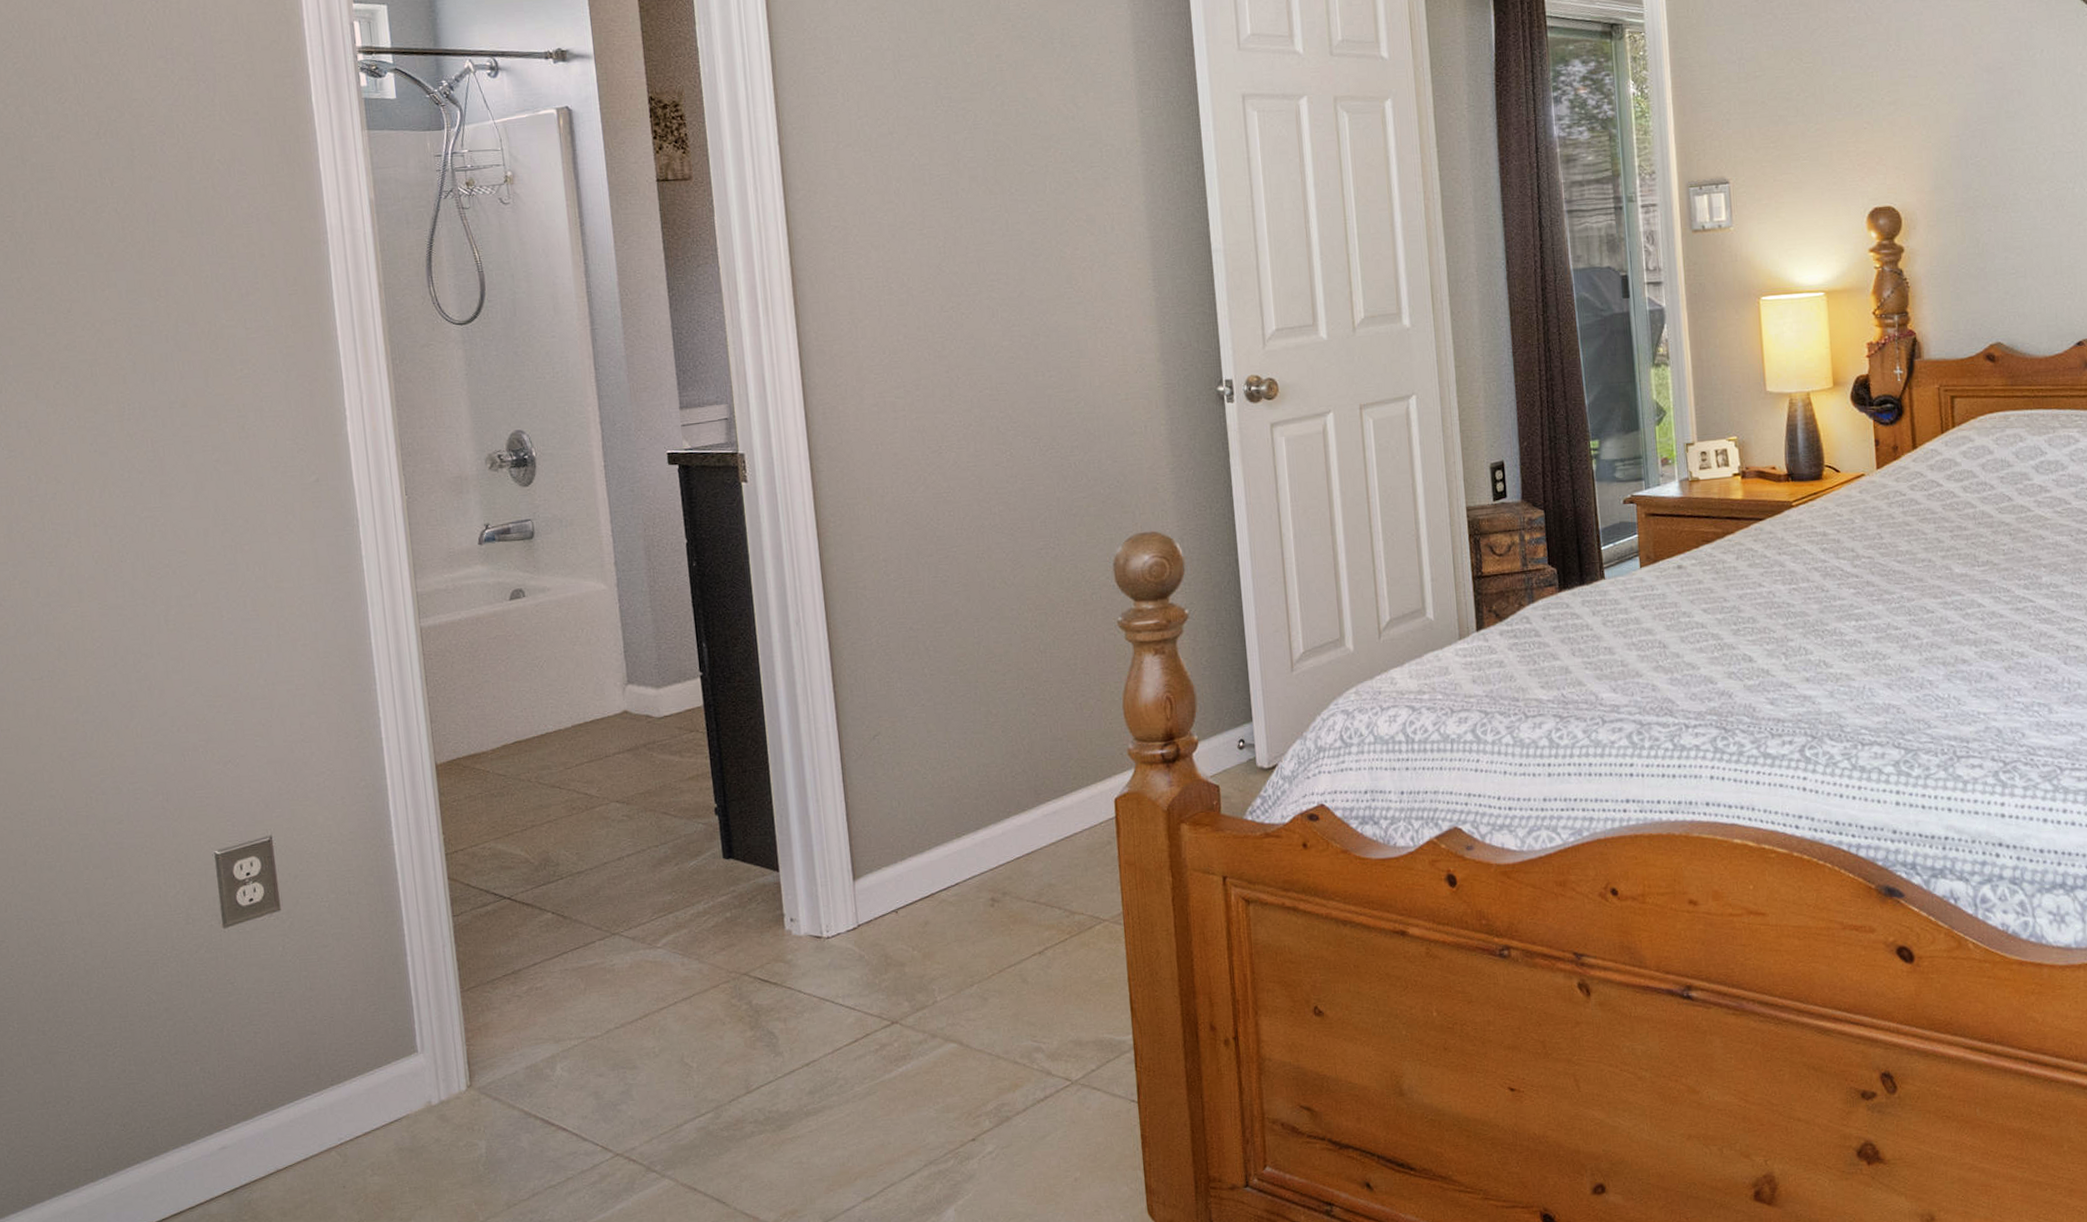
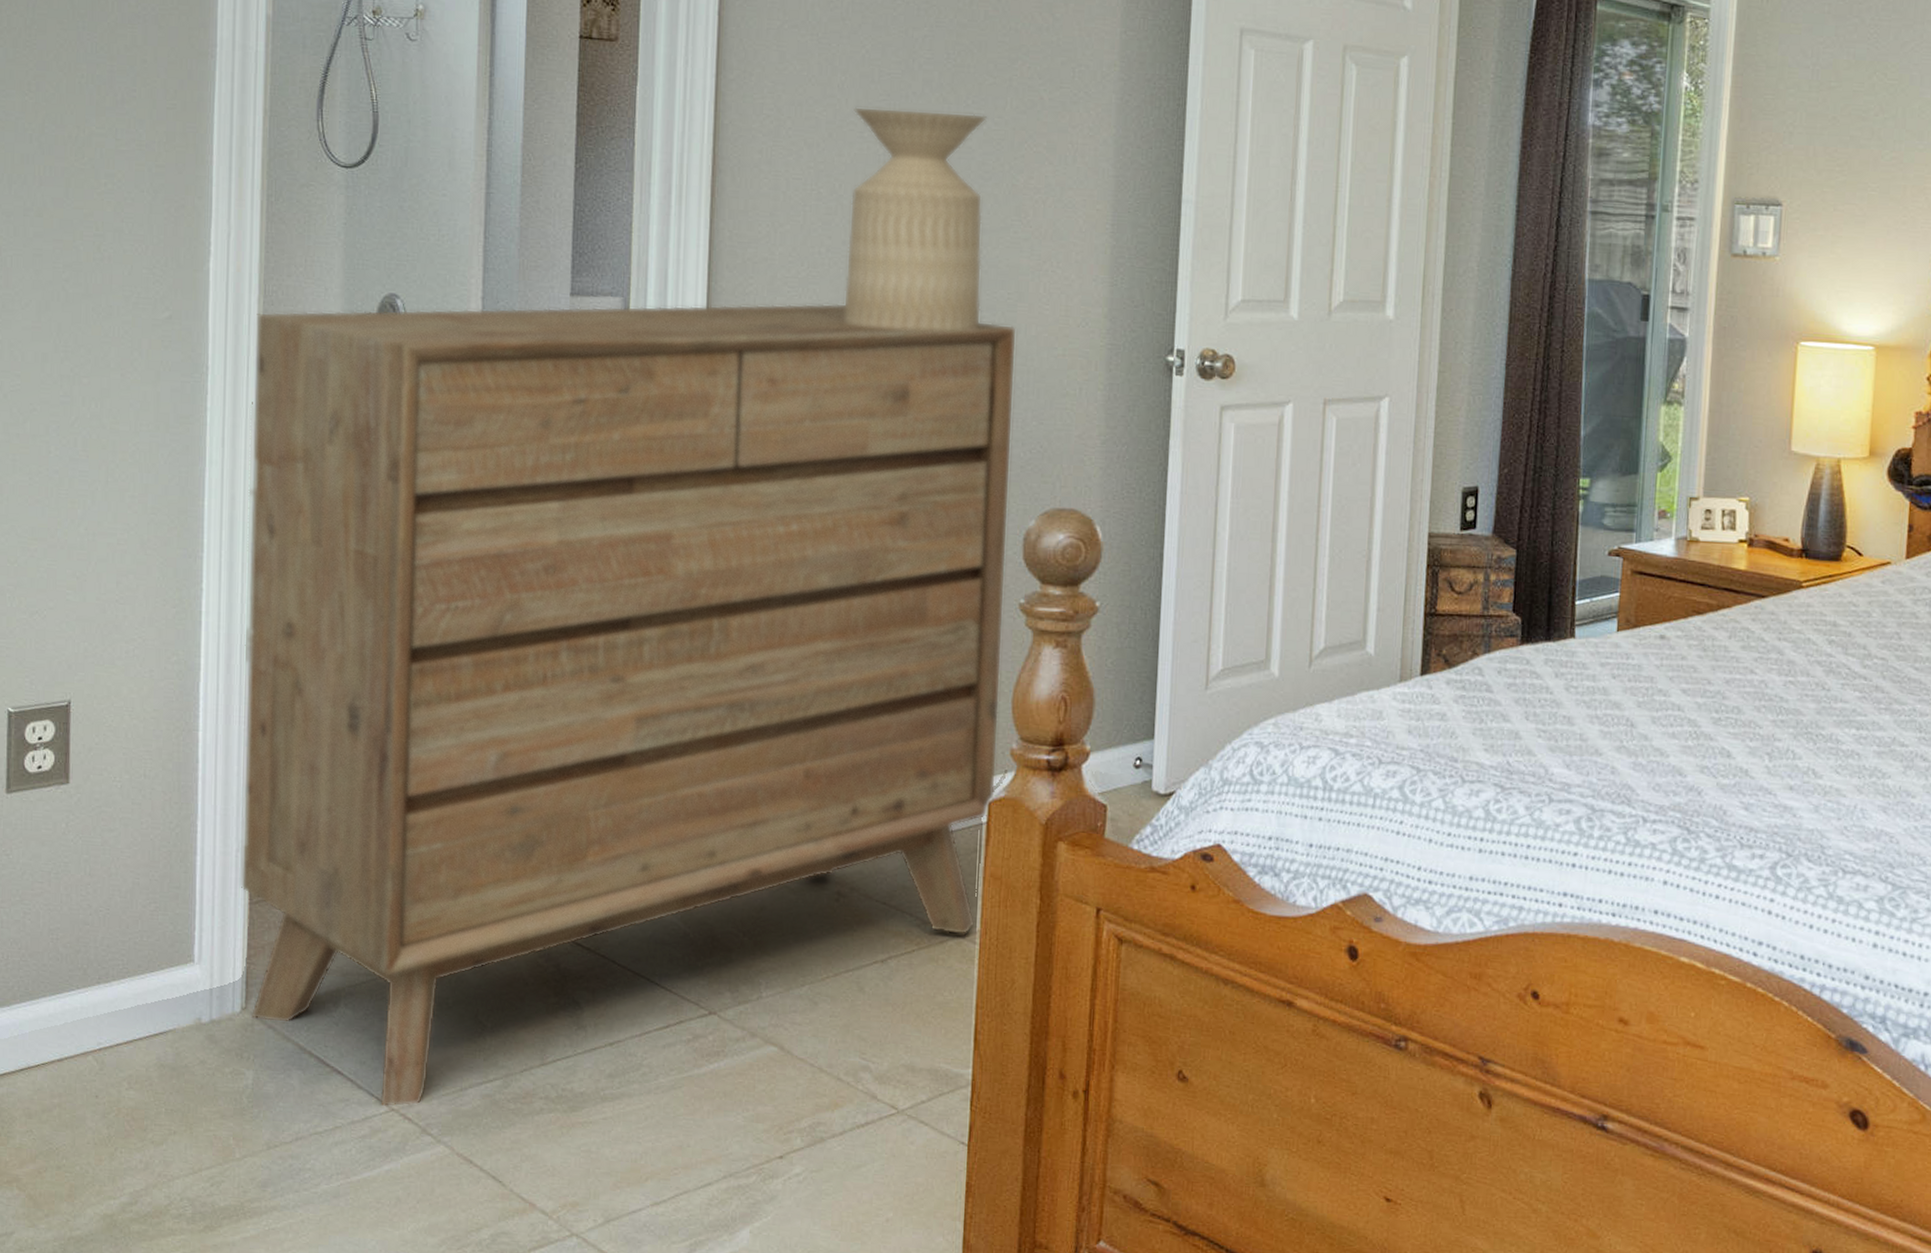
dresser: none [396,379,1120,1153] -> present [240,303,1015,1108]
side table: none [911,200,1050,400] -> present [843,106,988,331]

